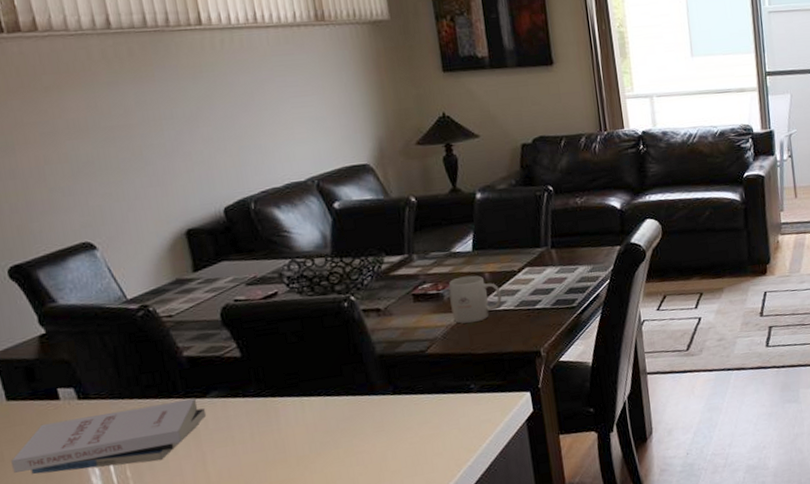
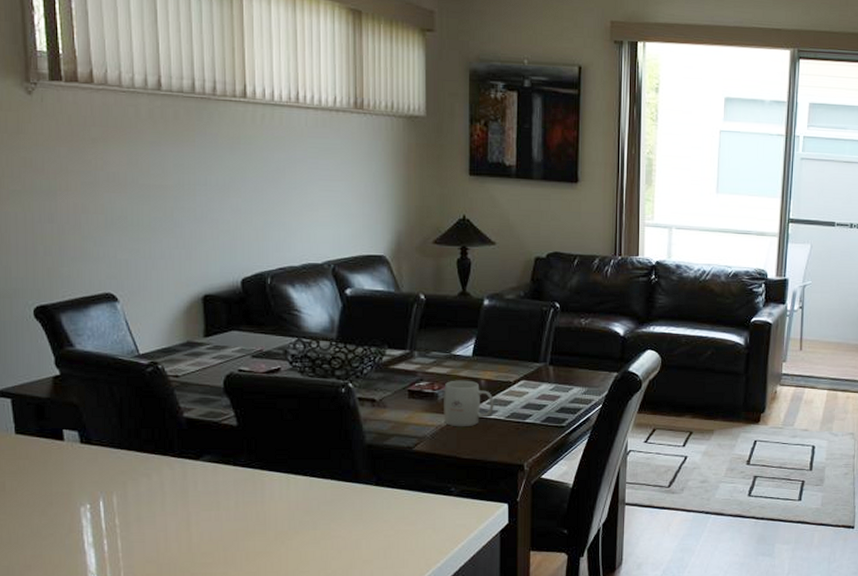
books: present [11,398,207,475] -> none [12,459,197,514]

